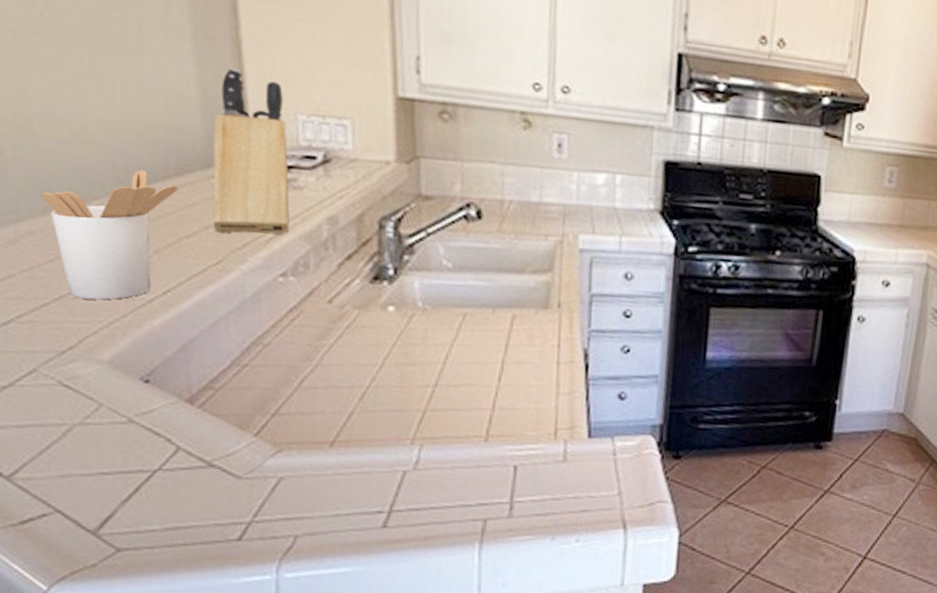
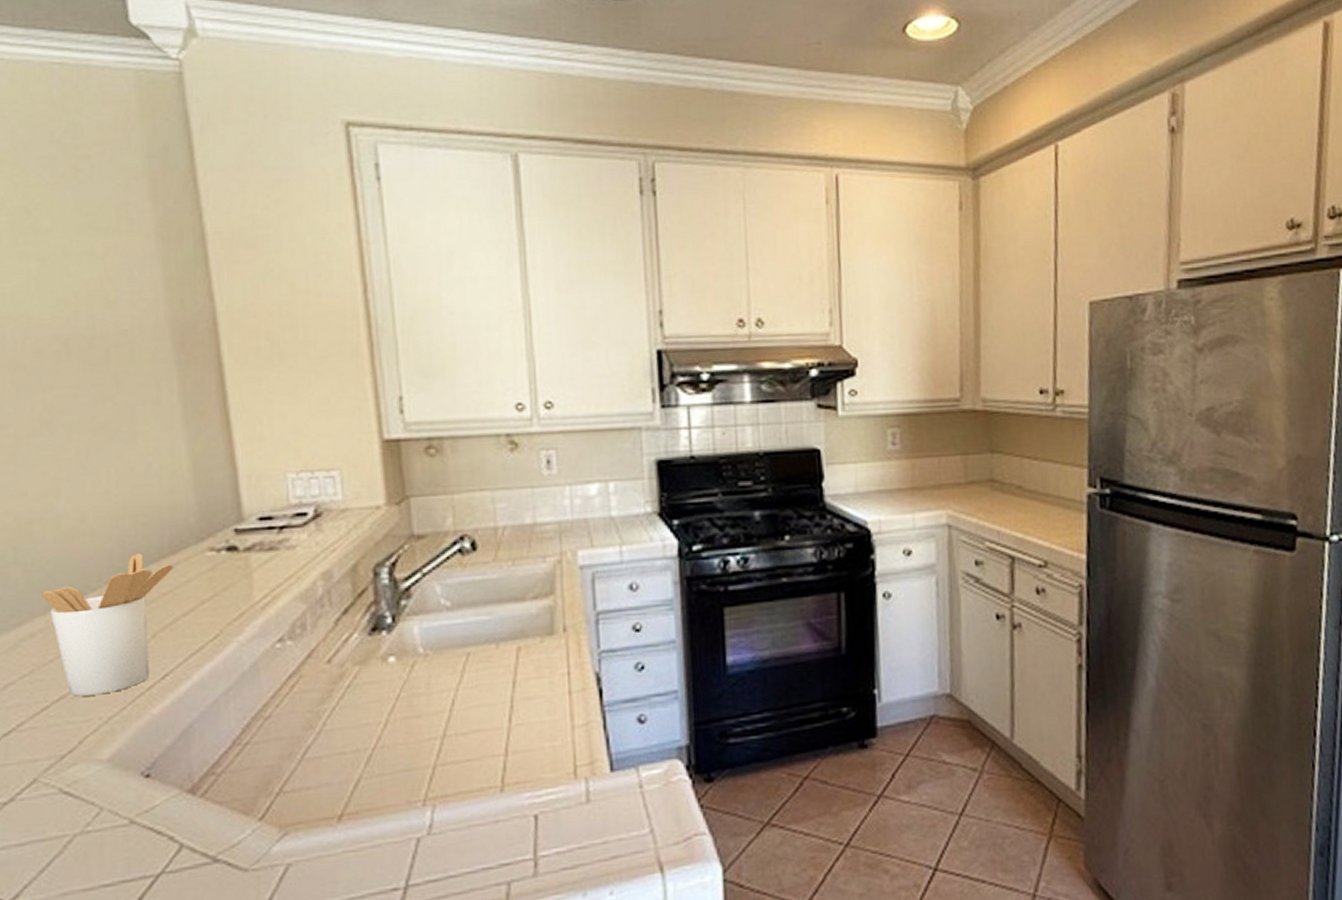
knife block: present [213,68,290,236] -> none [206,438,285,607]

